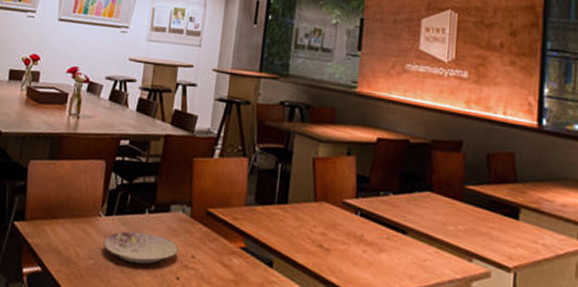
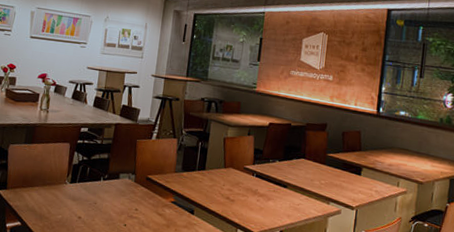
plate: present [103,231,179,264] -> none [69,193,126,216]

